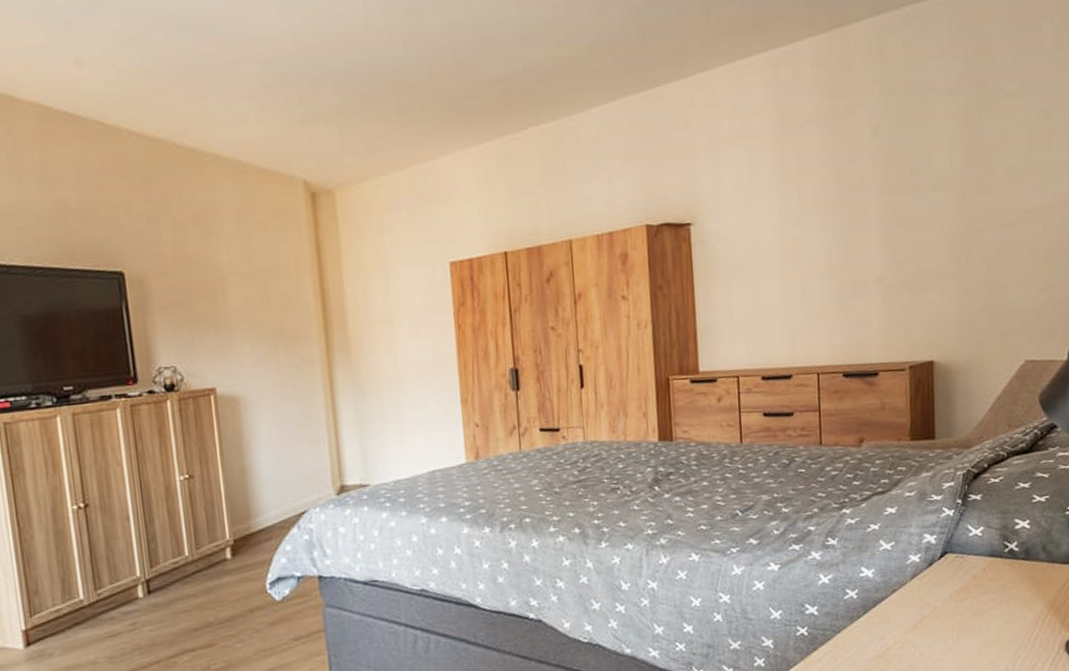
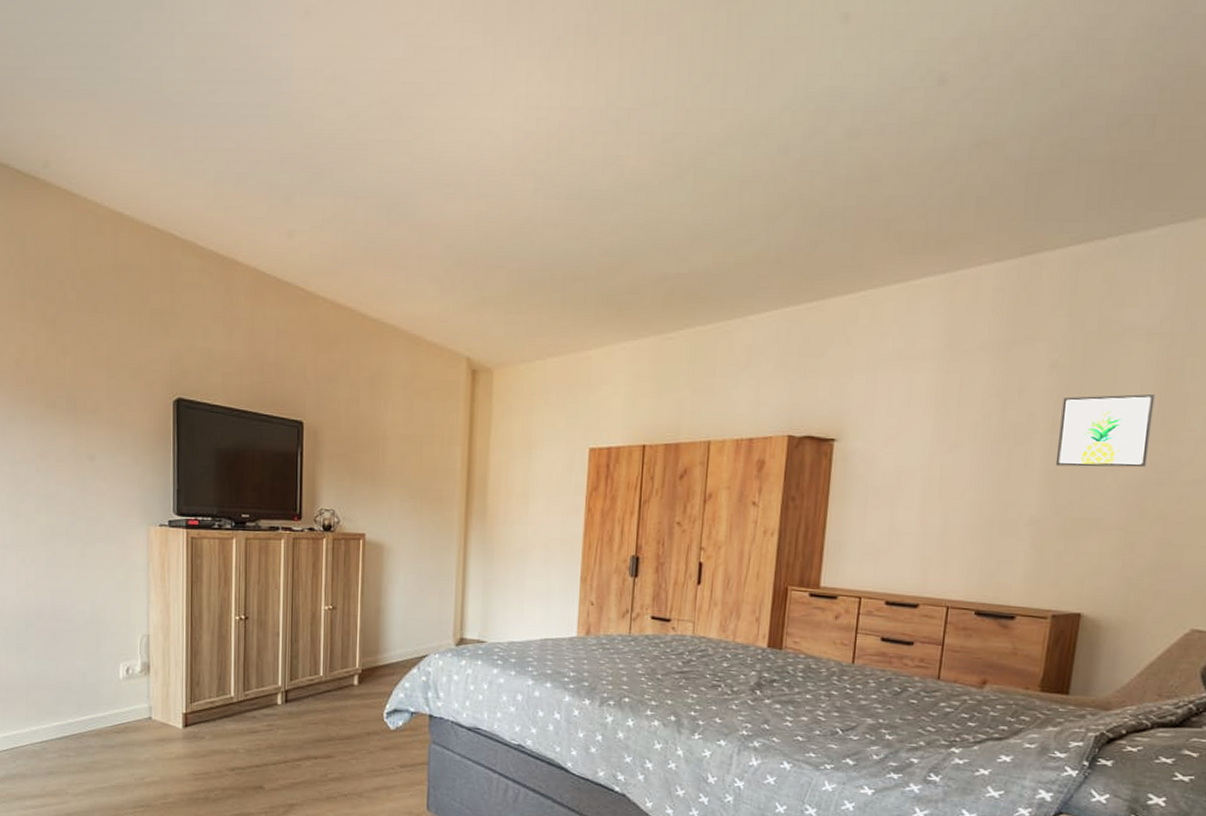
wall art: none [887,149,965,225] -> present [1055,394,1155,468]

